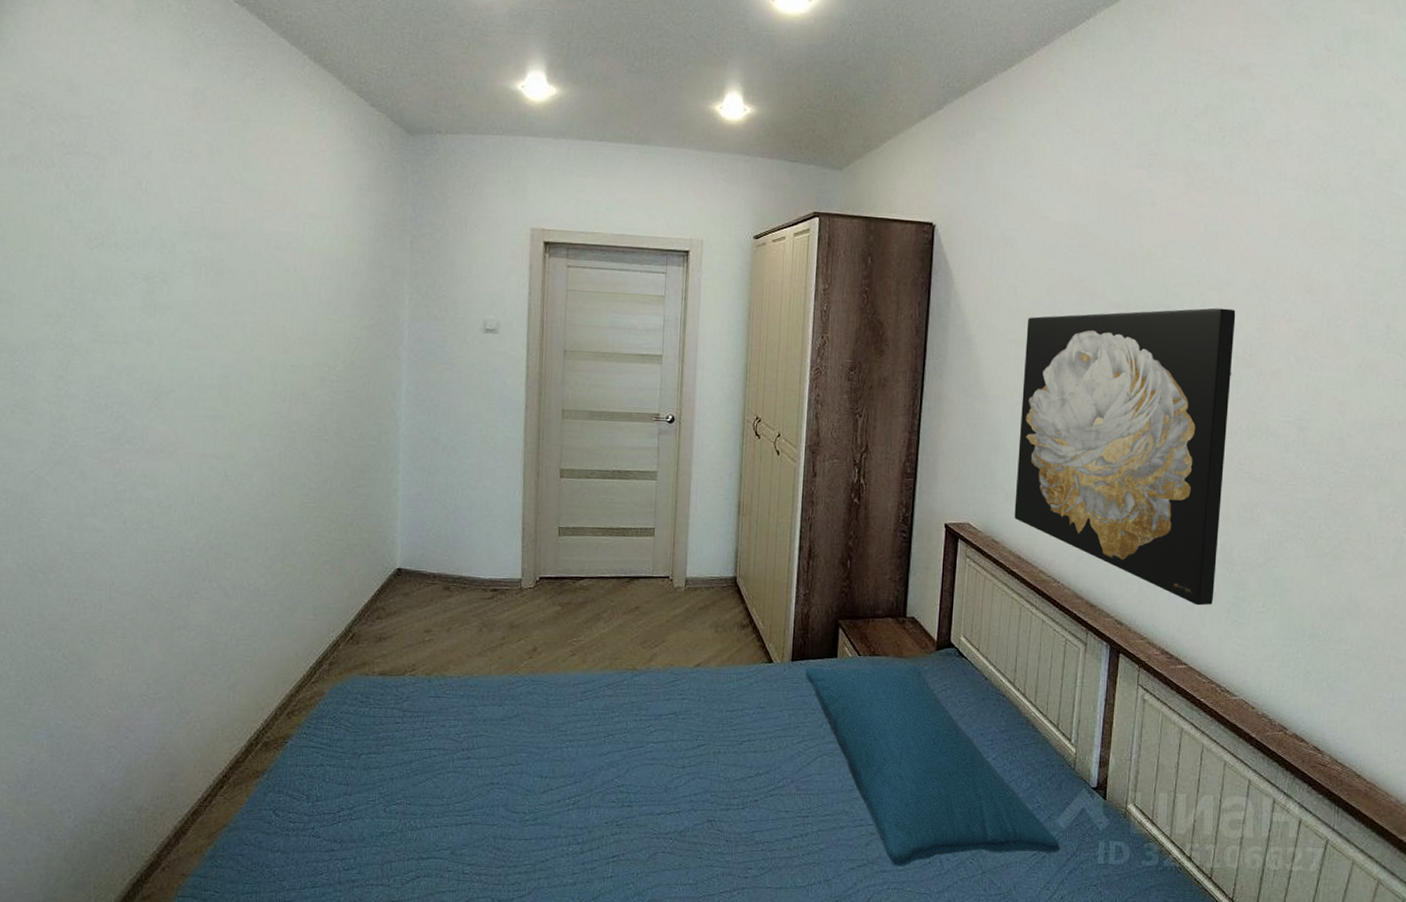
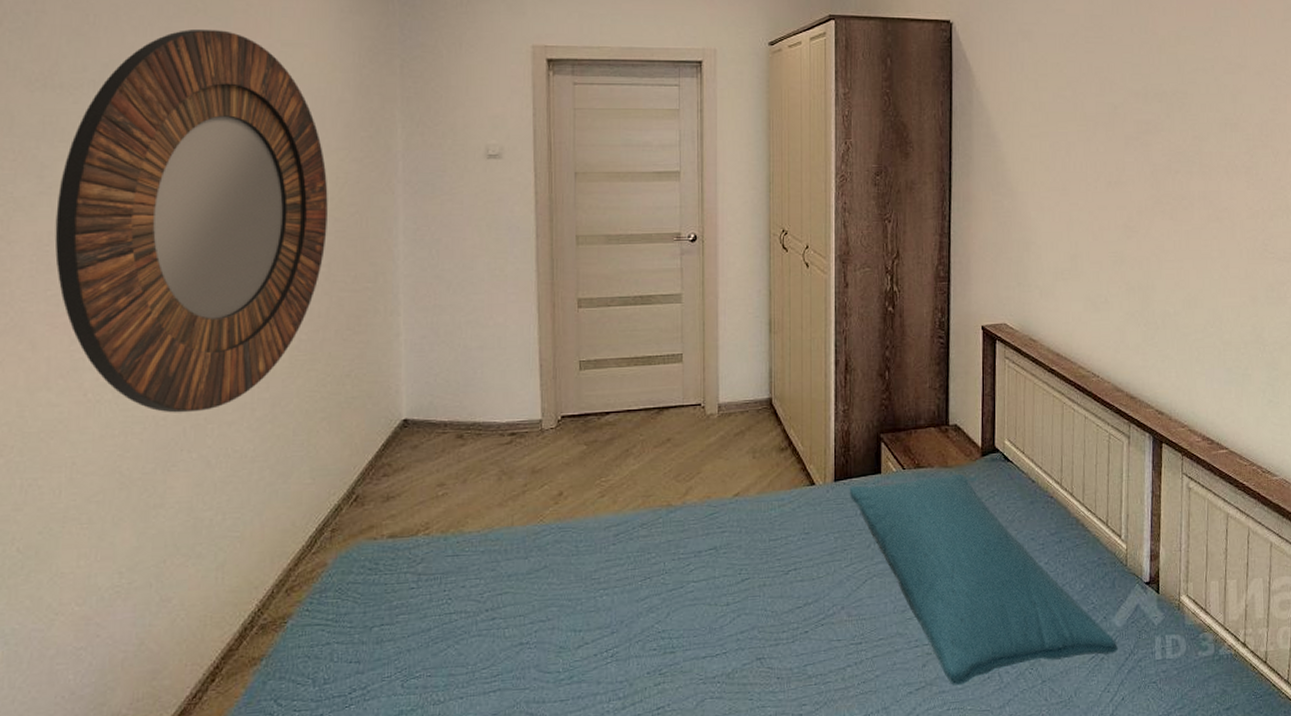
home mirror: none [105,199,341,547] -> present [54,30,328,413]
wall art: present [1014,308,1236,606] -> none [1049,91,1250,389]

